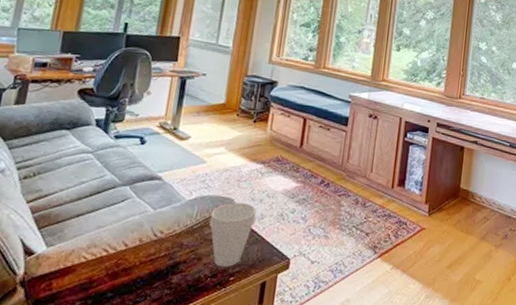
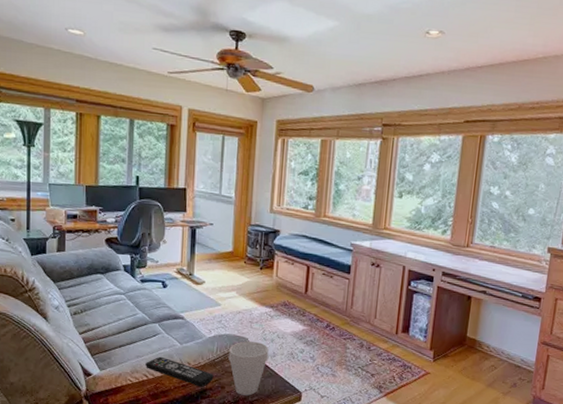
remote control: none [107,225,190,260] -> present [145,356,214,387]

